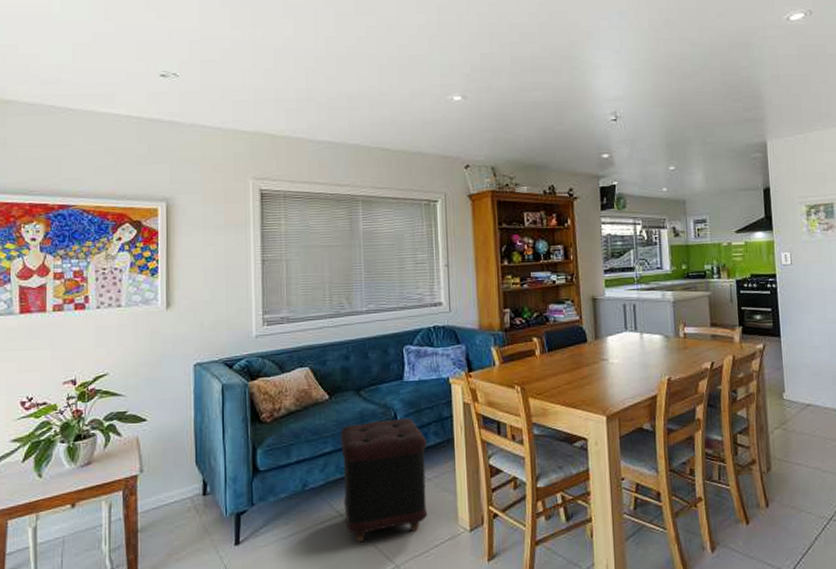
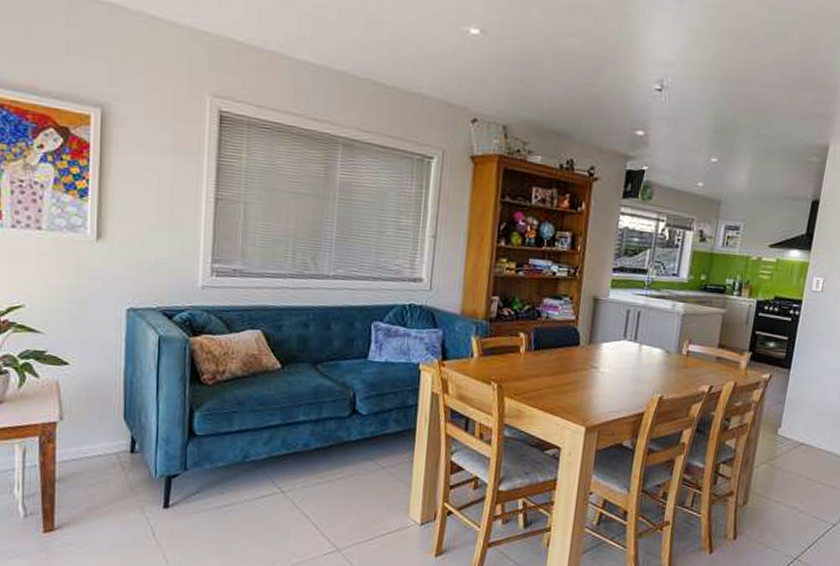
ottoman: present [341,417,428,543] -> none [287,398,386,522]

